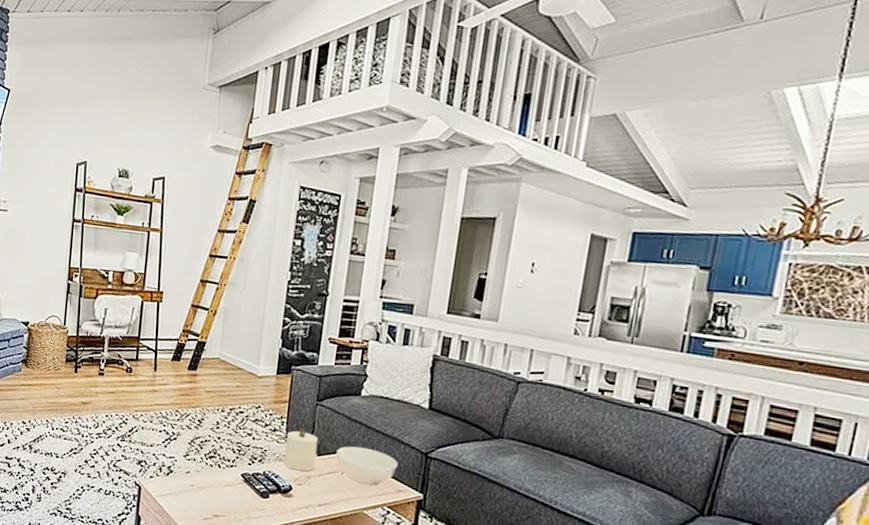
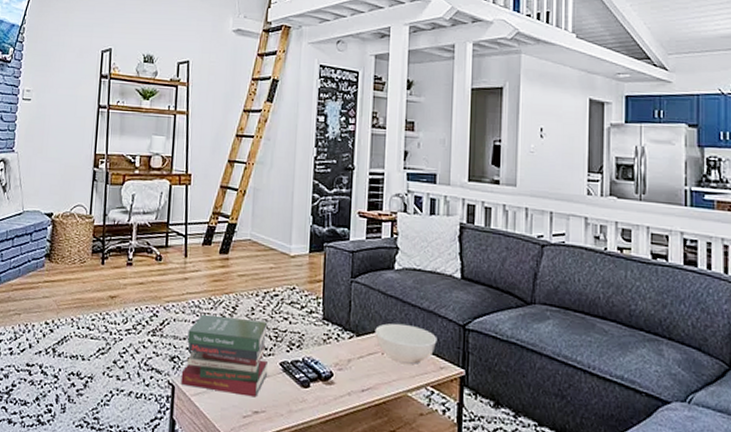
books: none [146,424,232,503] -> present [180,314,269,398]
candle: present [284,428,319,472] -> none [323,308,356,355]

